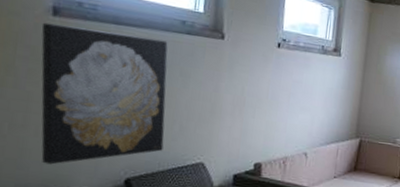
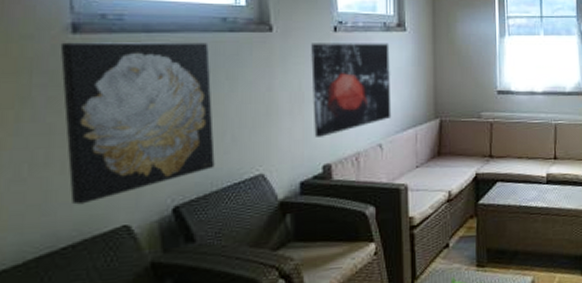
wall art: none [250,55,325,139] -> present [311,43,392,137]

